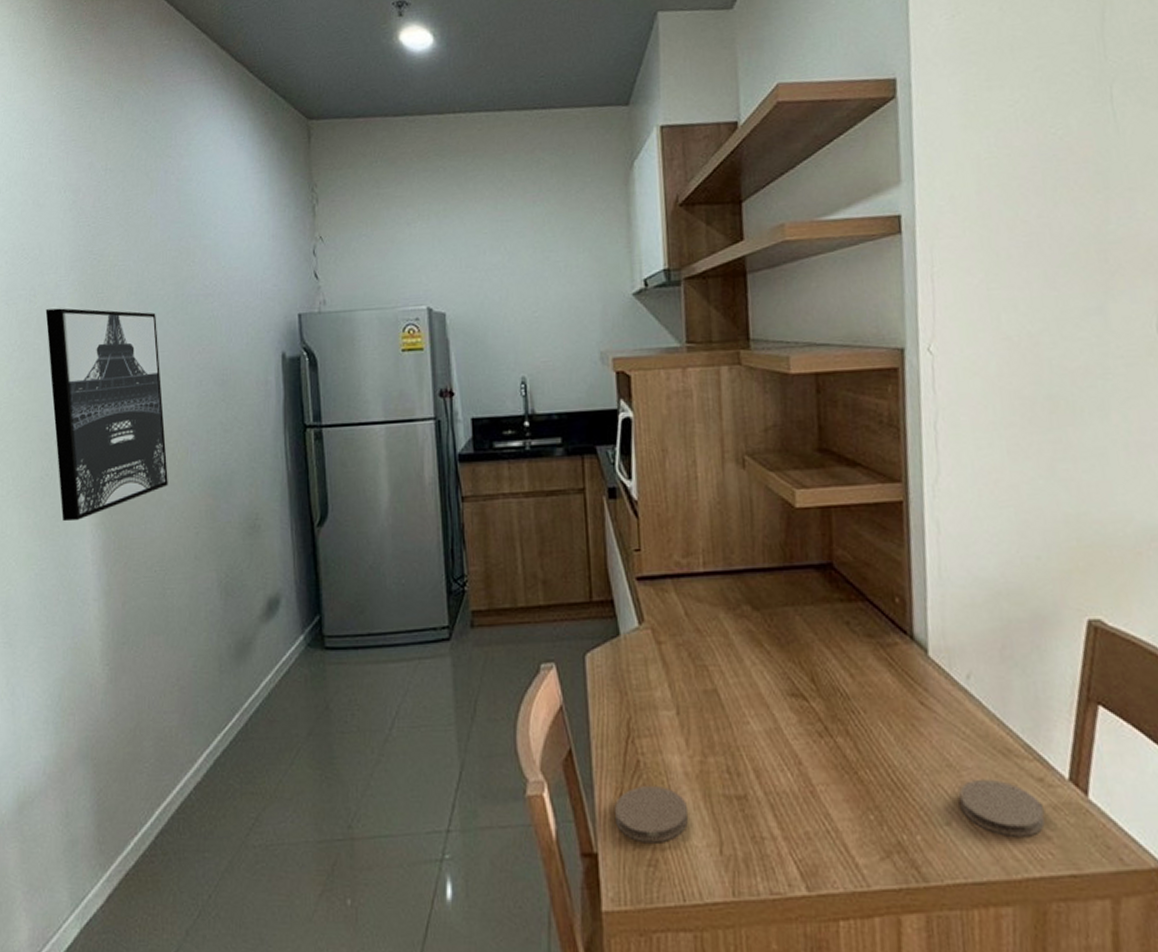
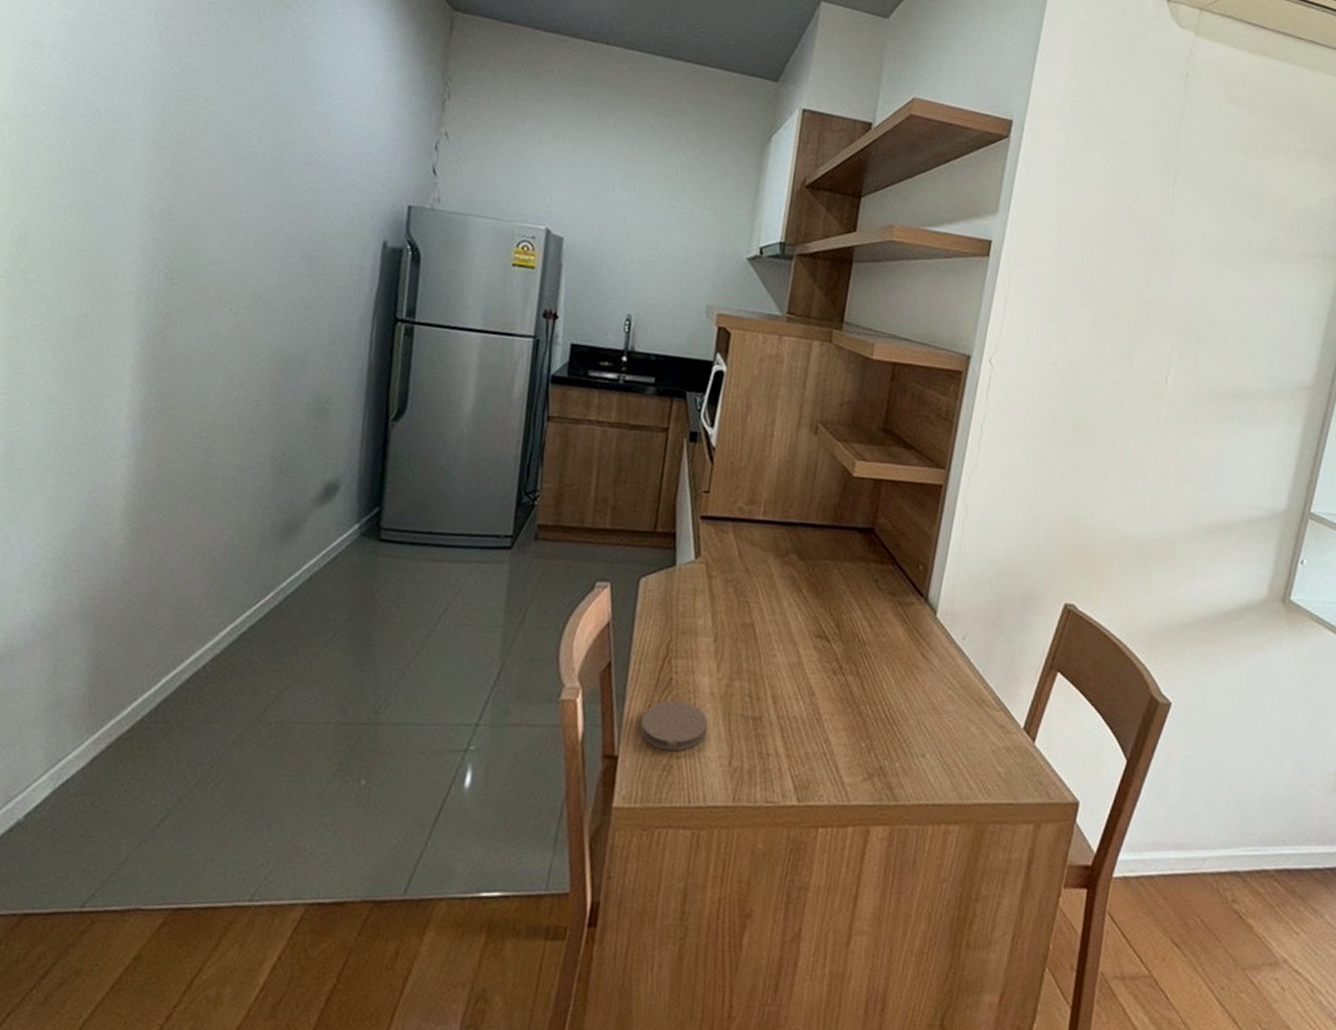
wall art: present [45,308,168,522] -> none [97,137,246,371]
coaster: present [959,779,1045,837] -> none [936,721,1000,771]

